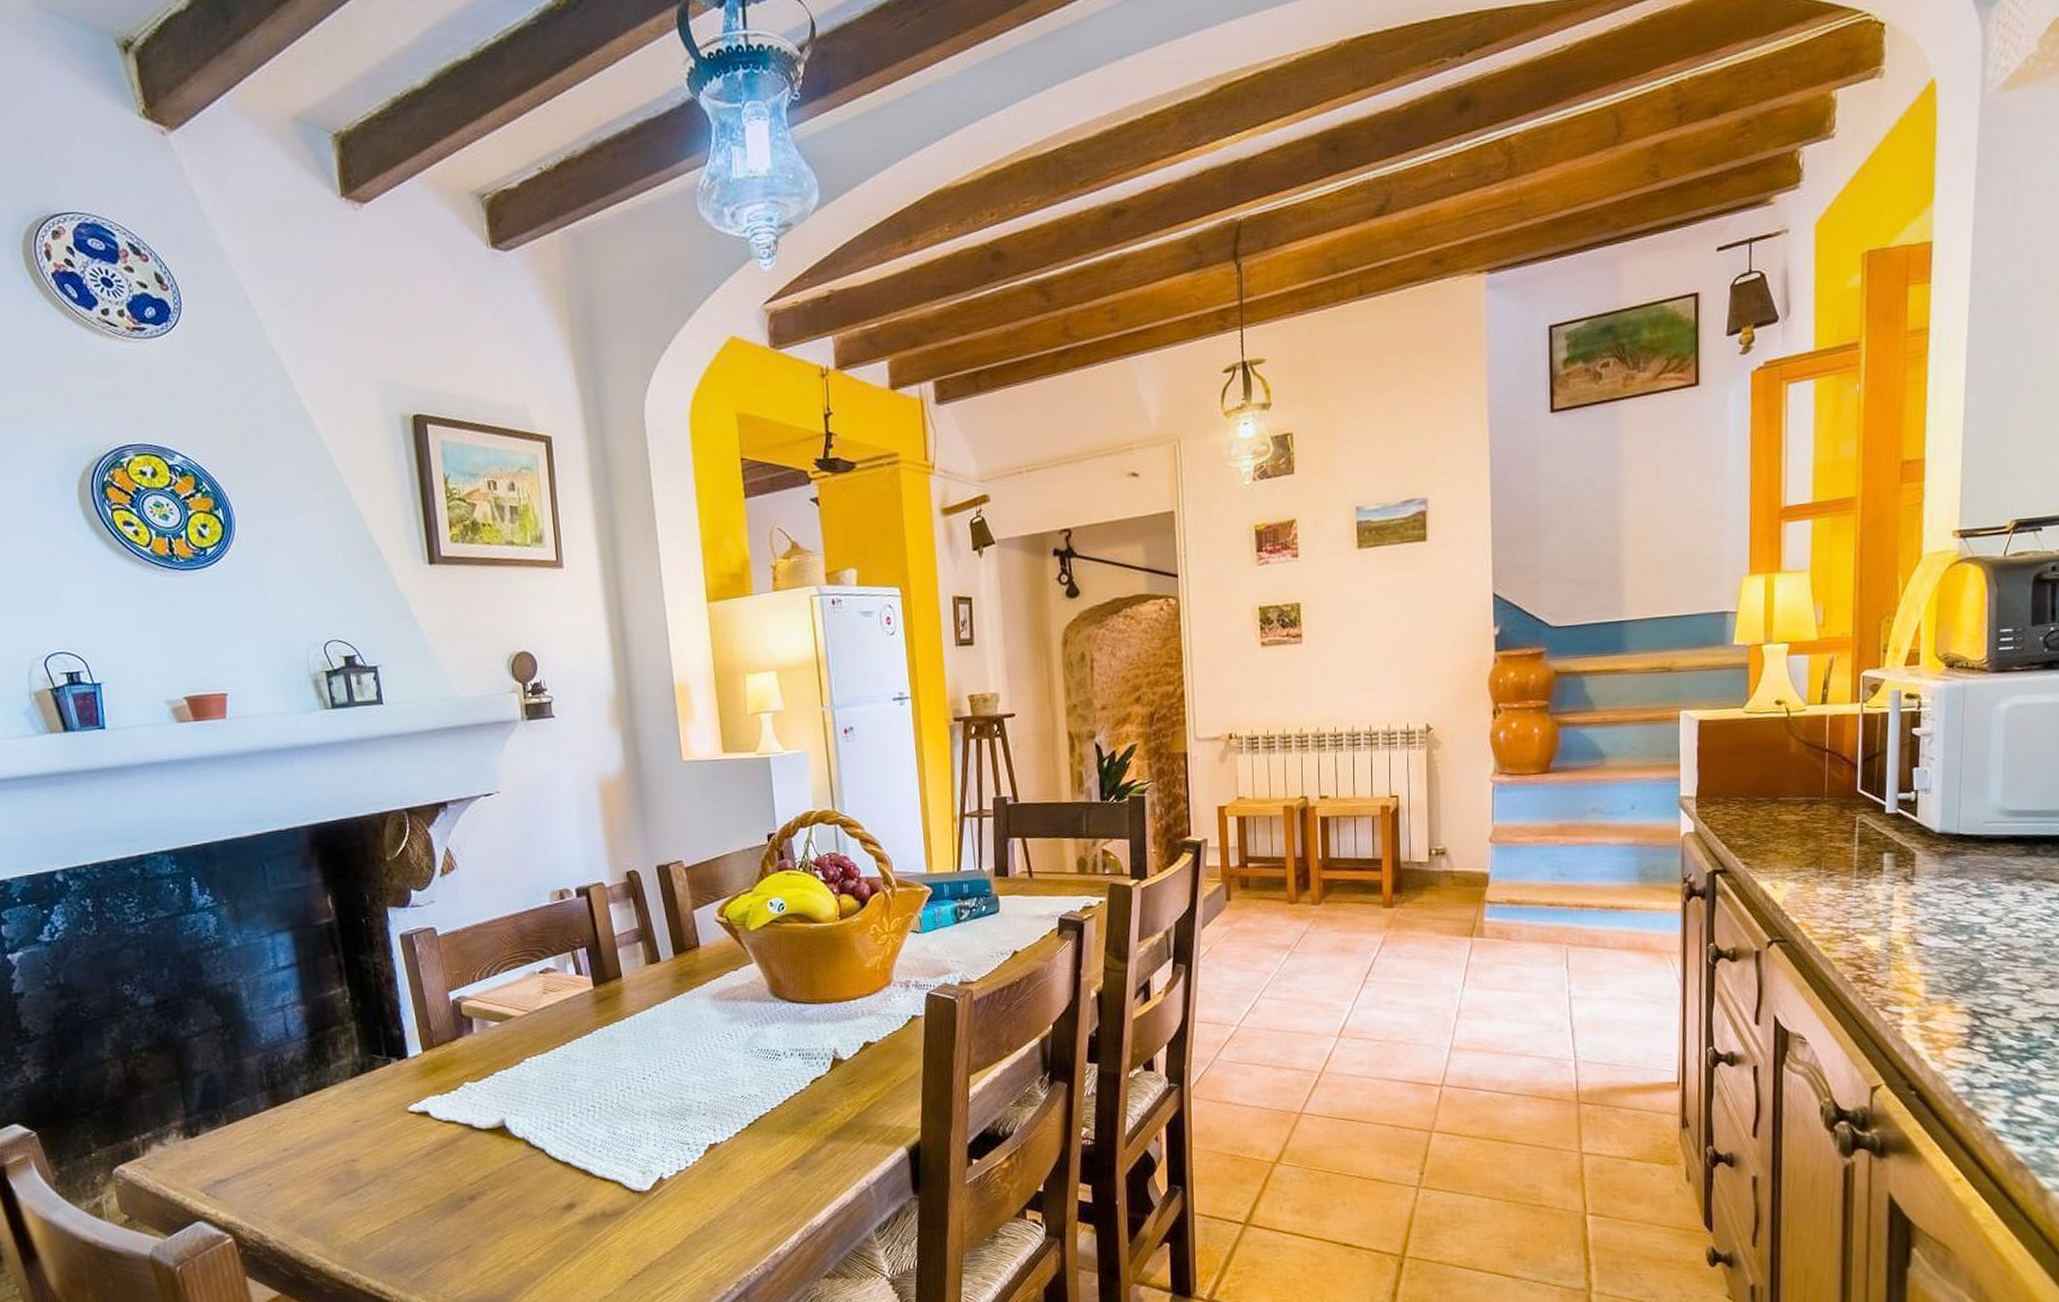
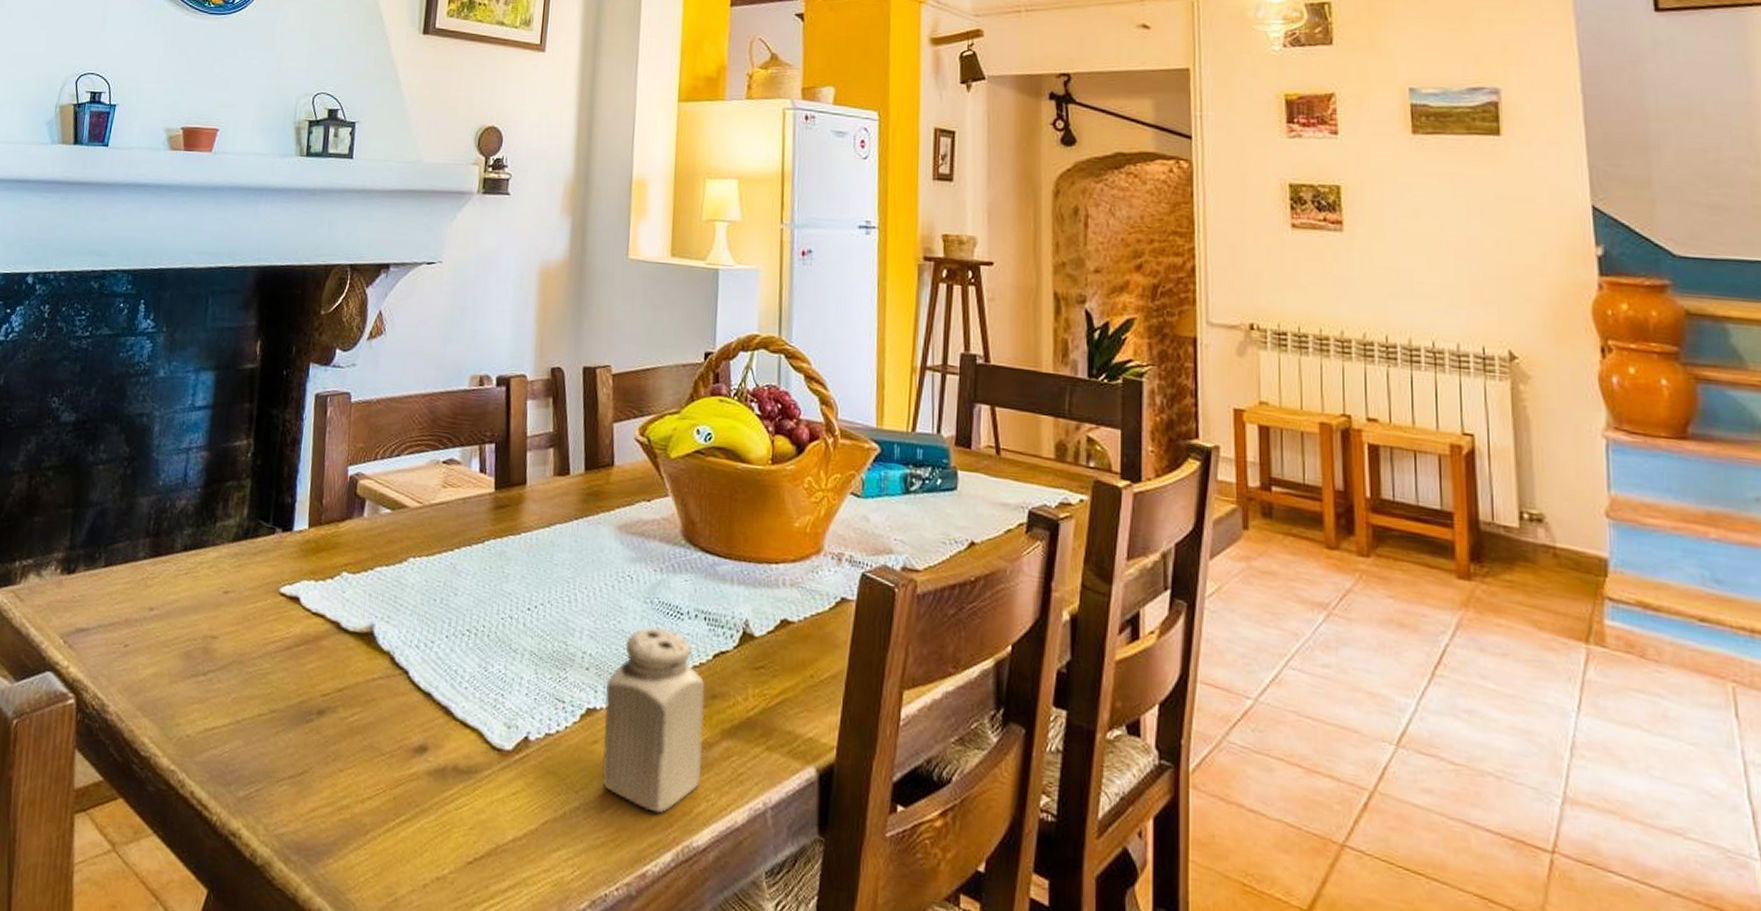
salt shaker: none [723,1070,813,1208] -> present [602,627,705,813]

